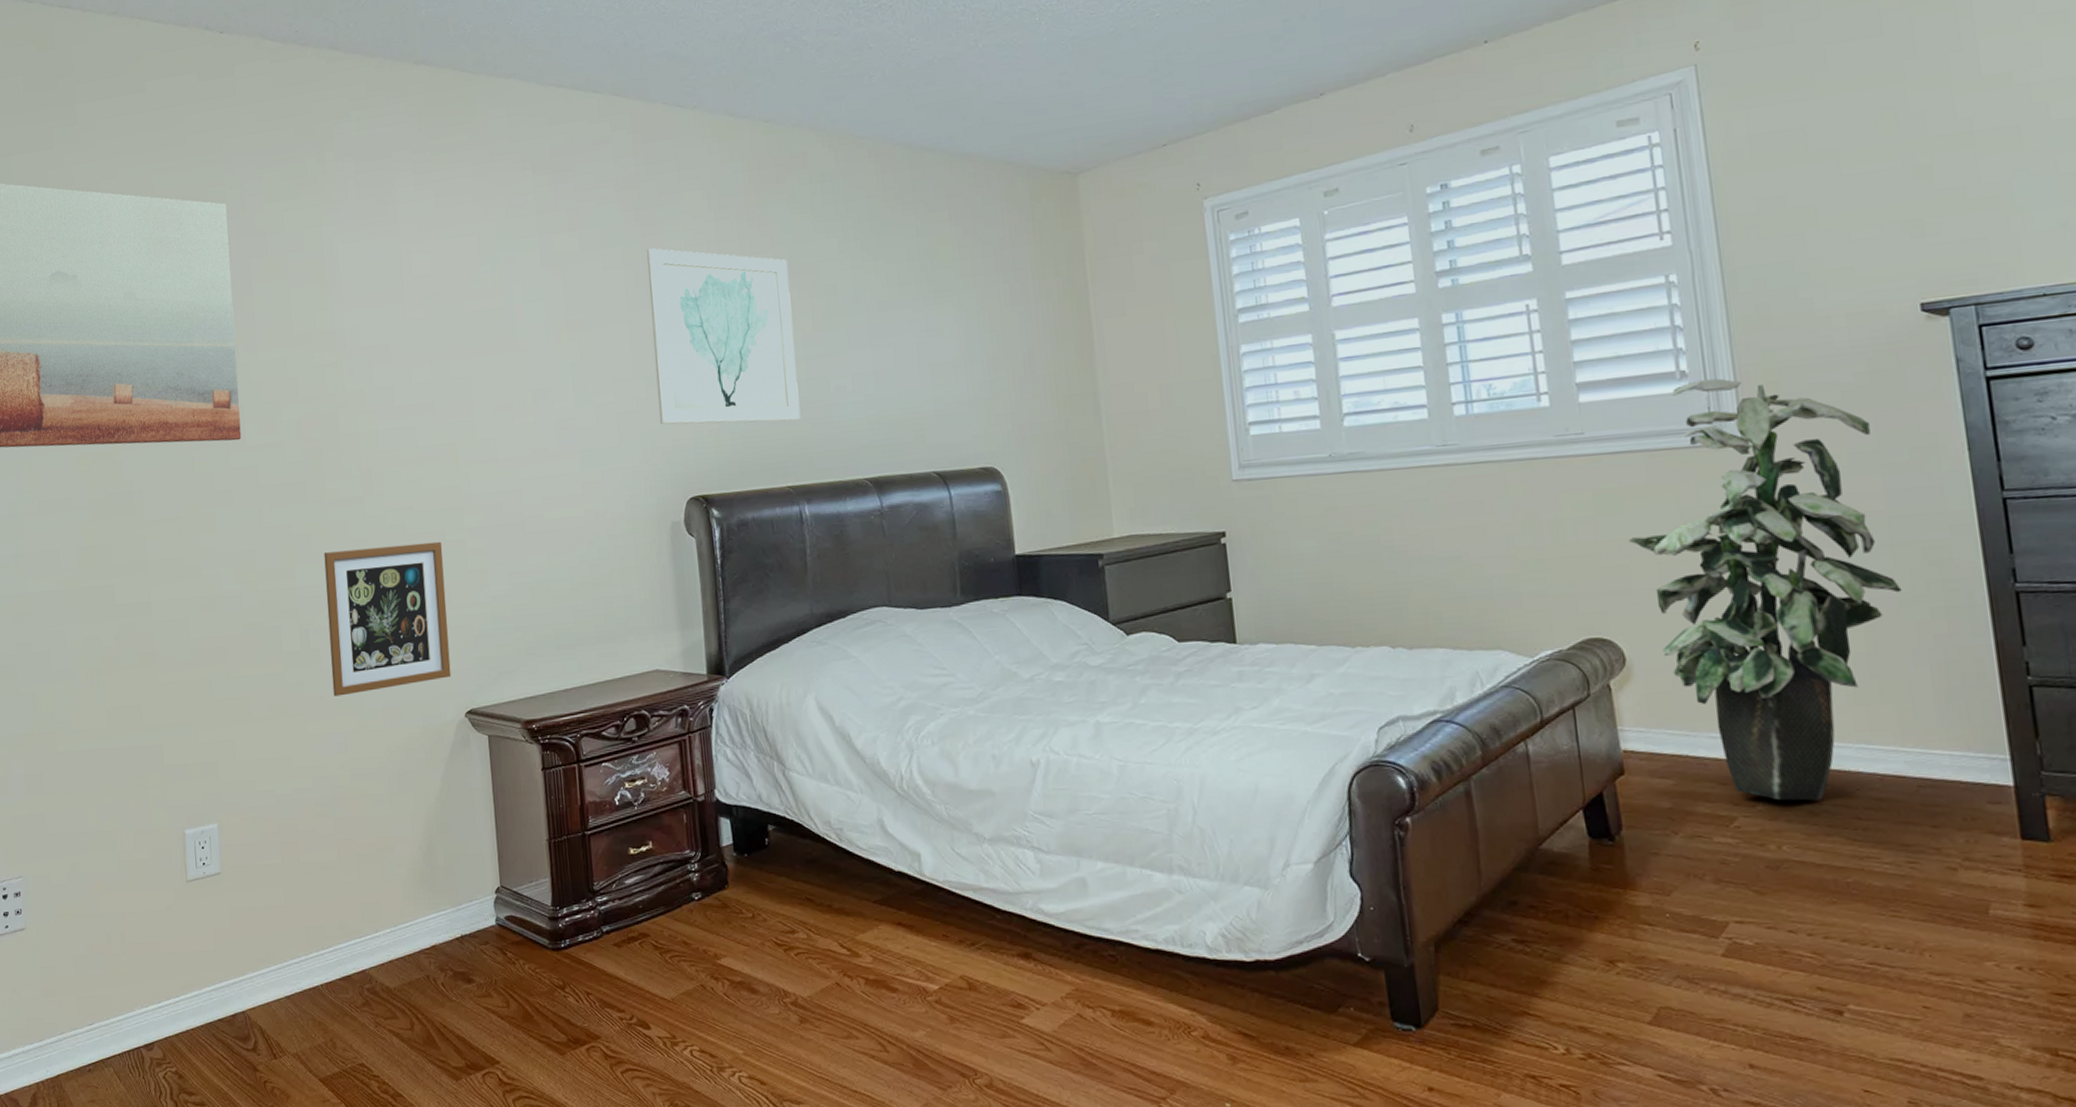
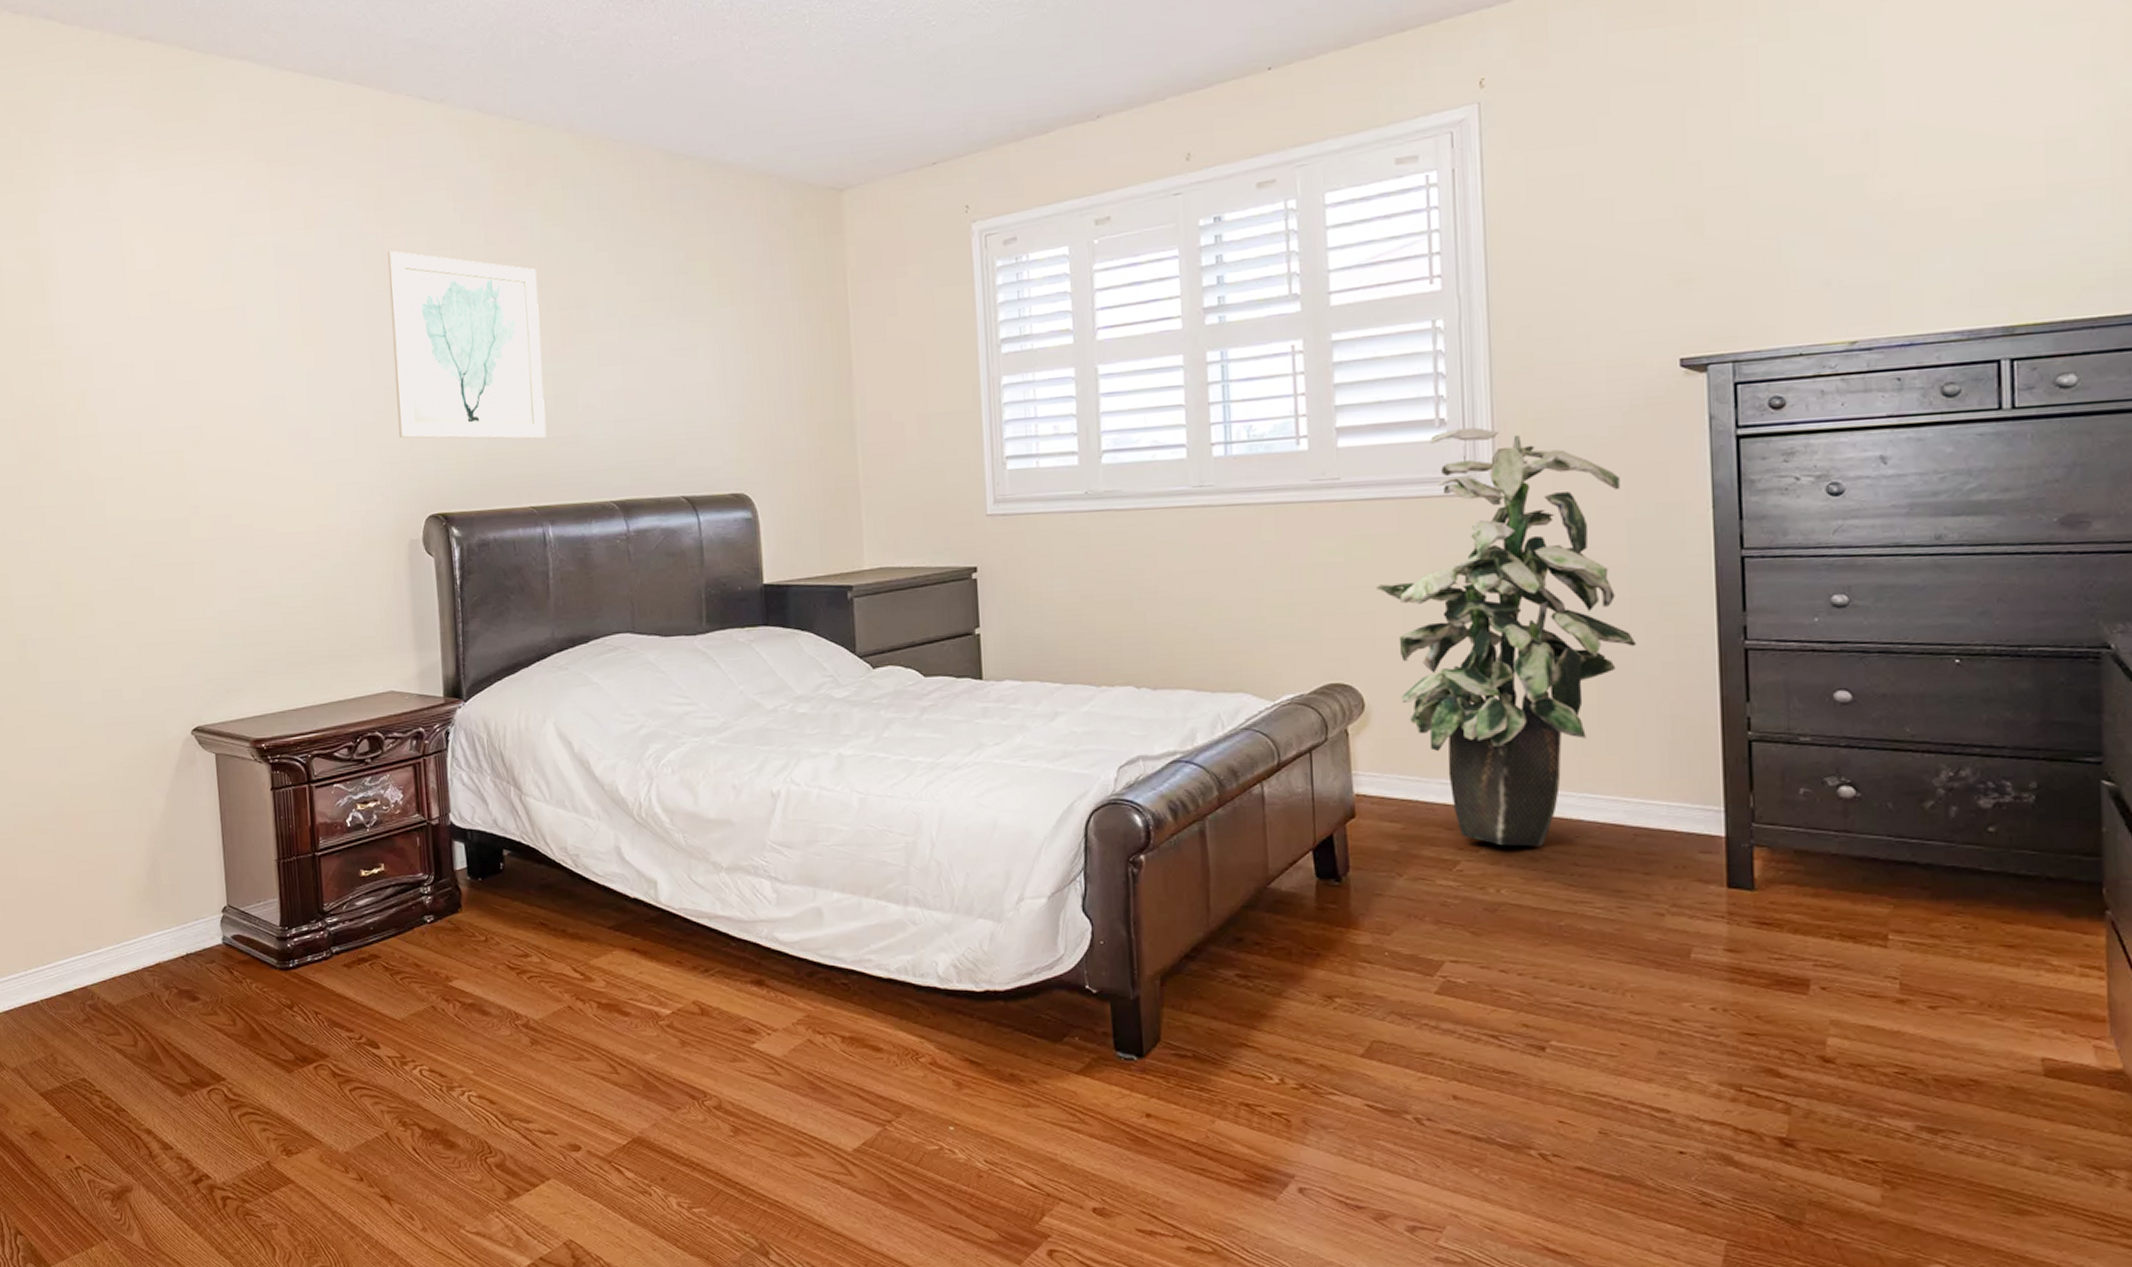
picture frame: present [324,541,452,697] -> none [41,552,177,710]

